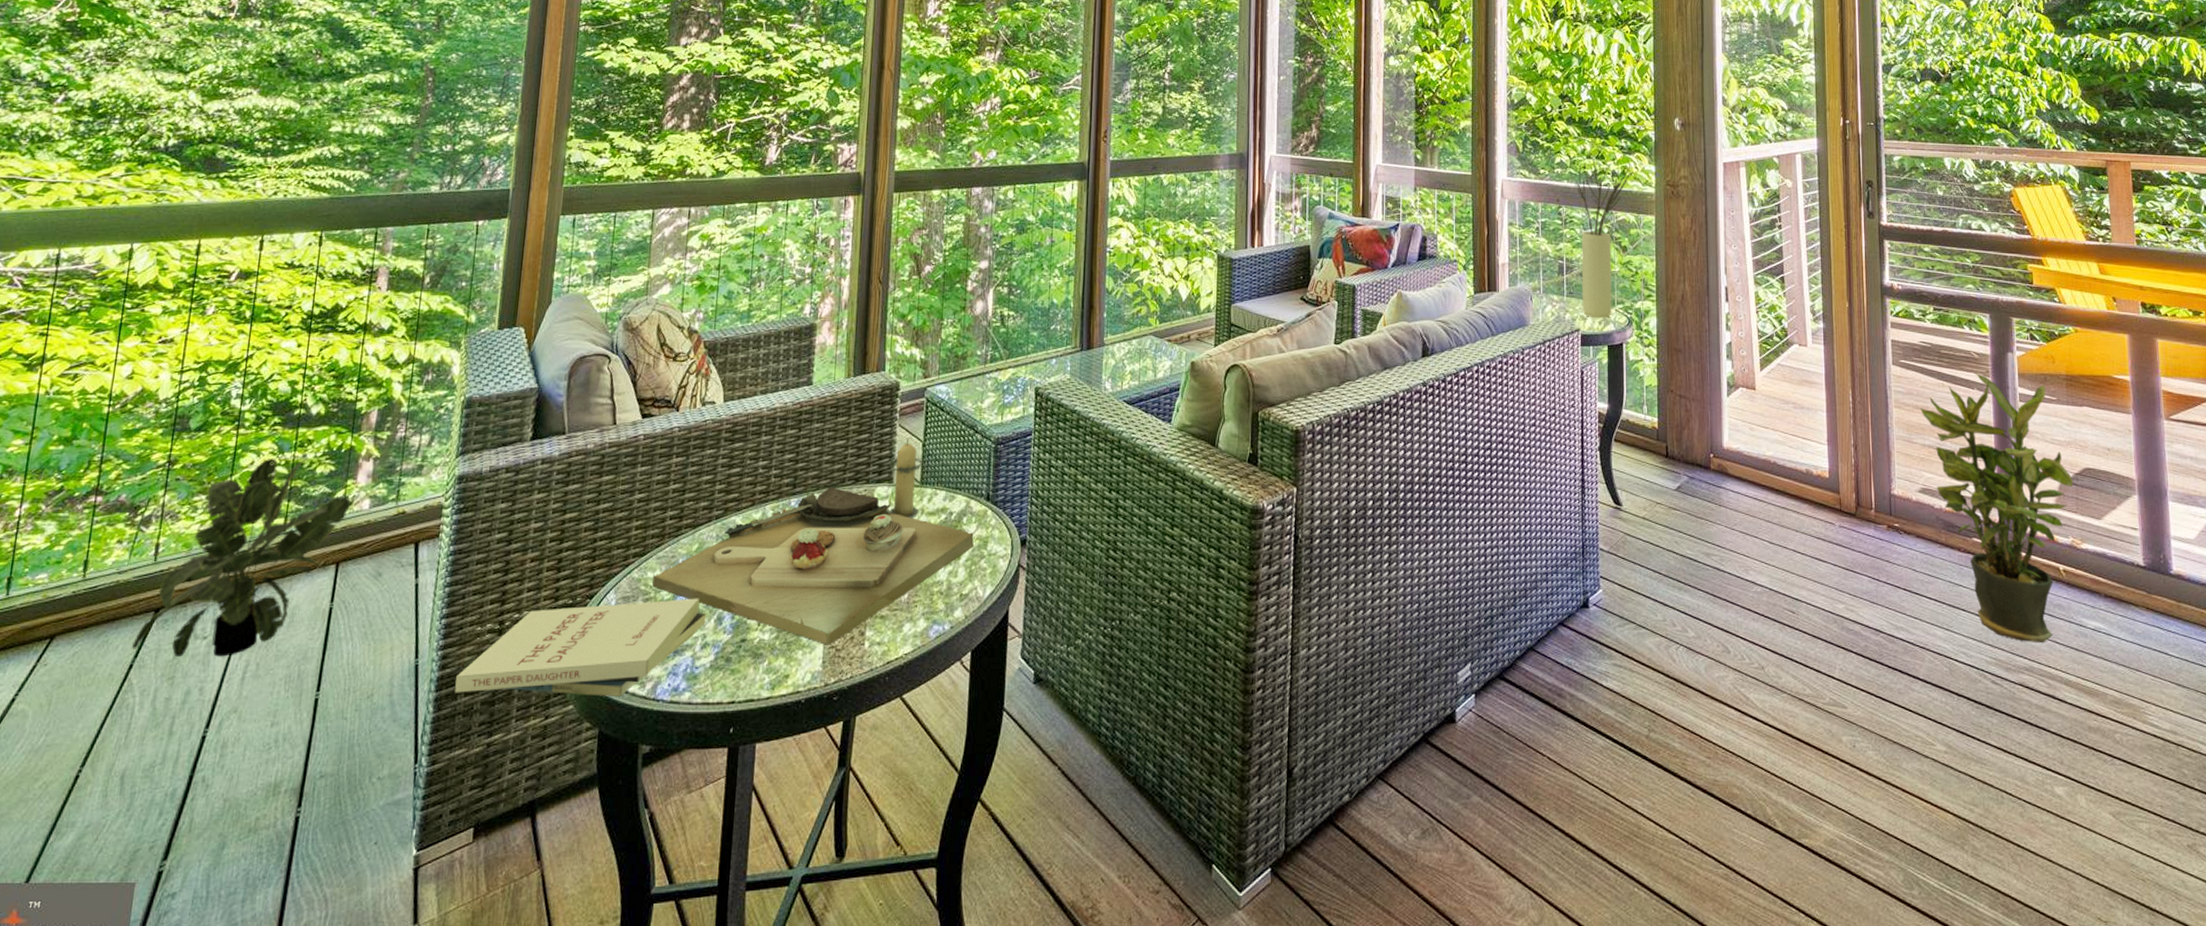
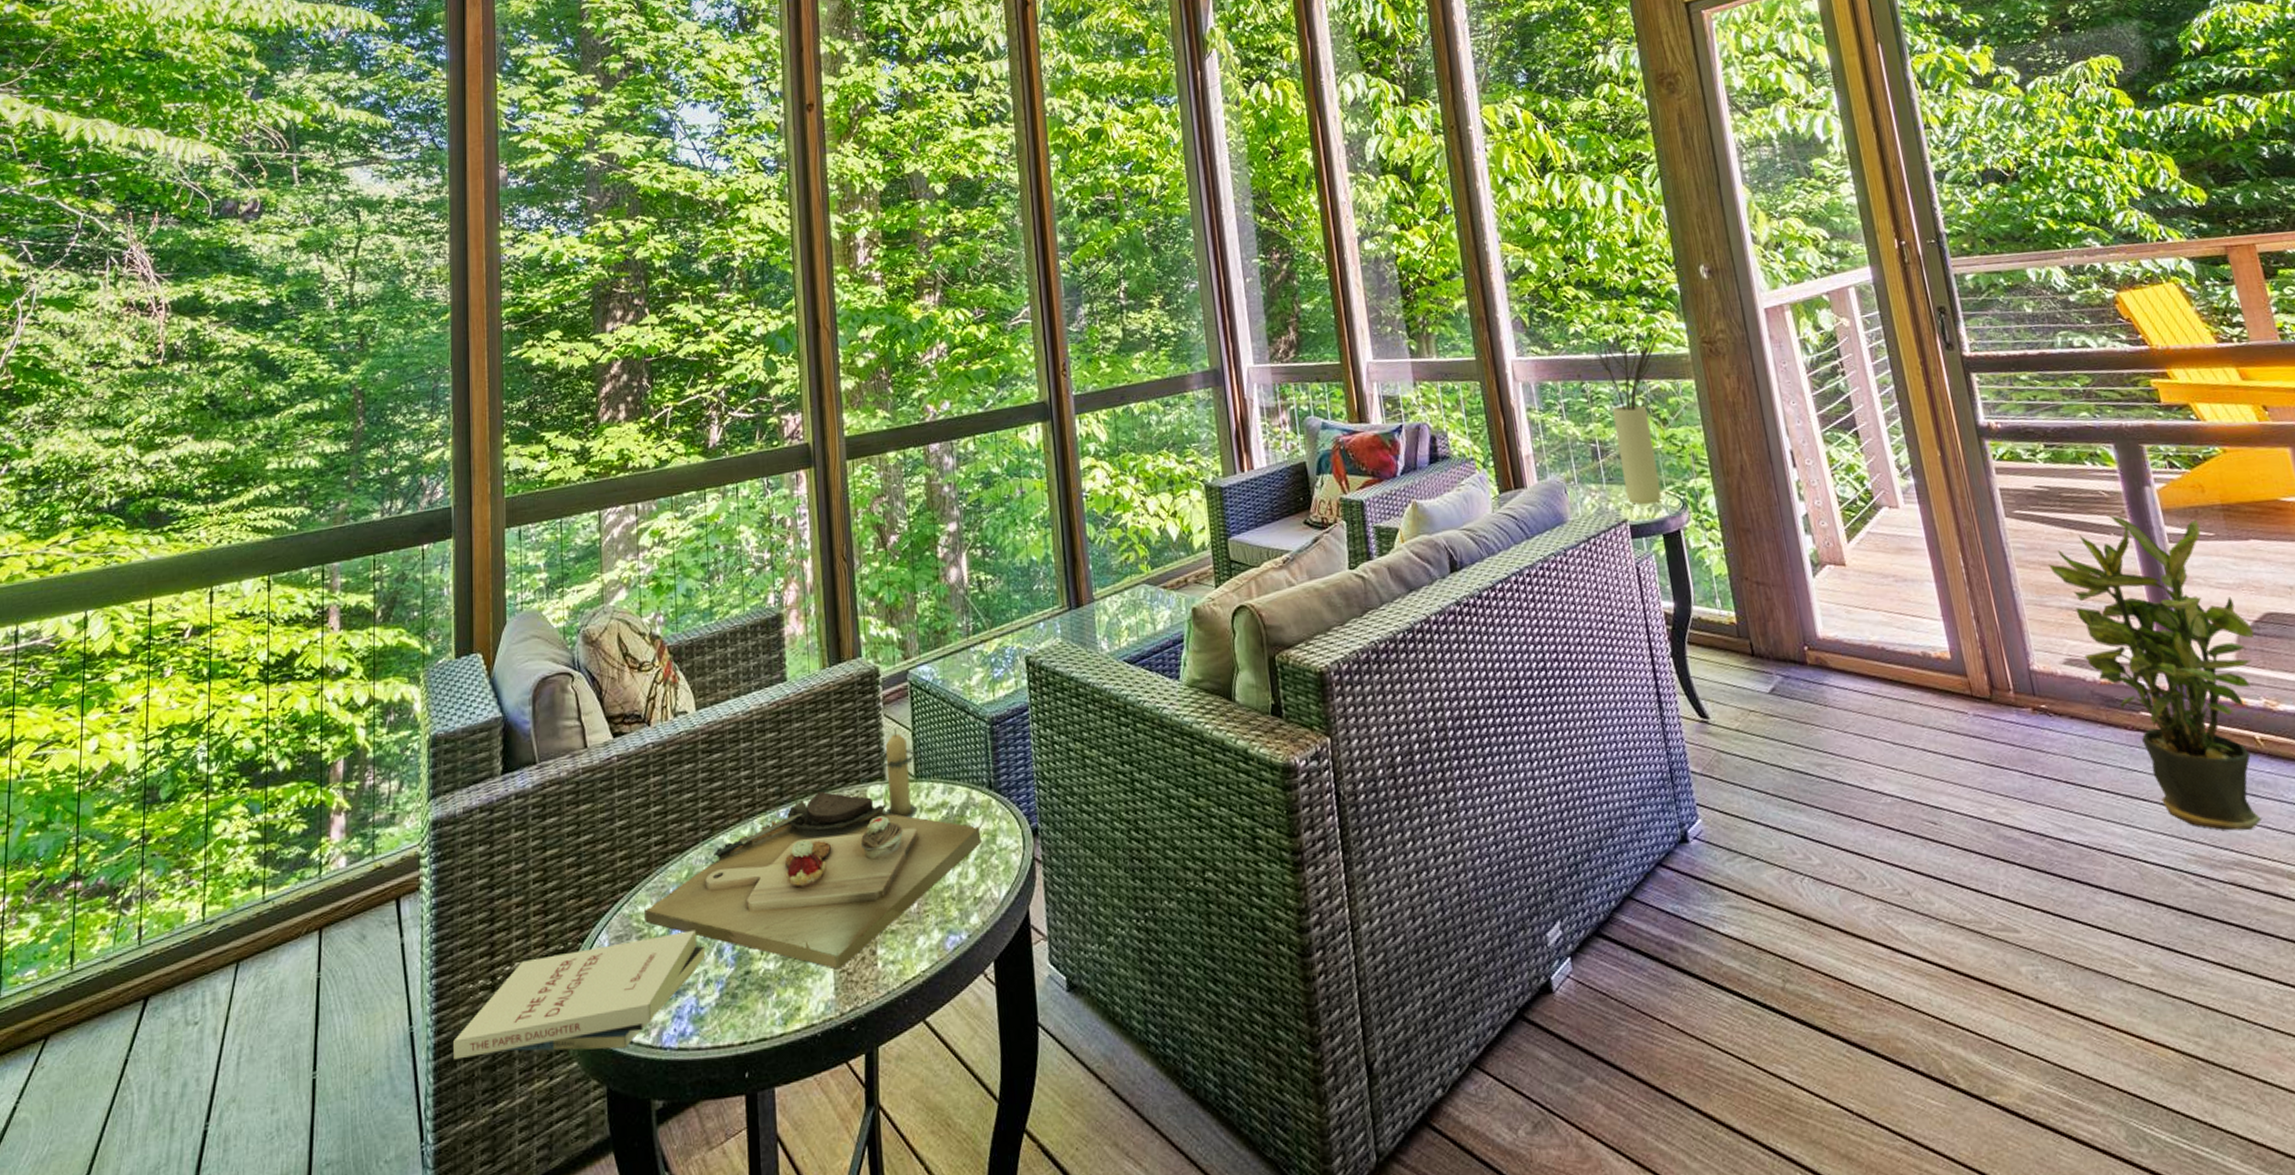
potted plant: present [132,458,352,658] -> none [125,818,328,1048]

